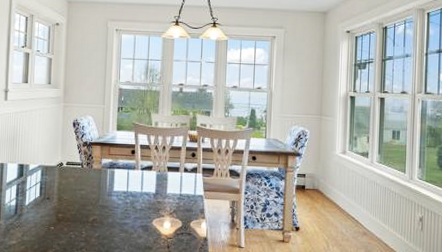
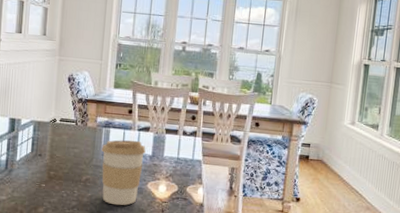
coffee cup: none [107,179,150,244] -> present [102,140,146,206]

